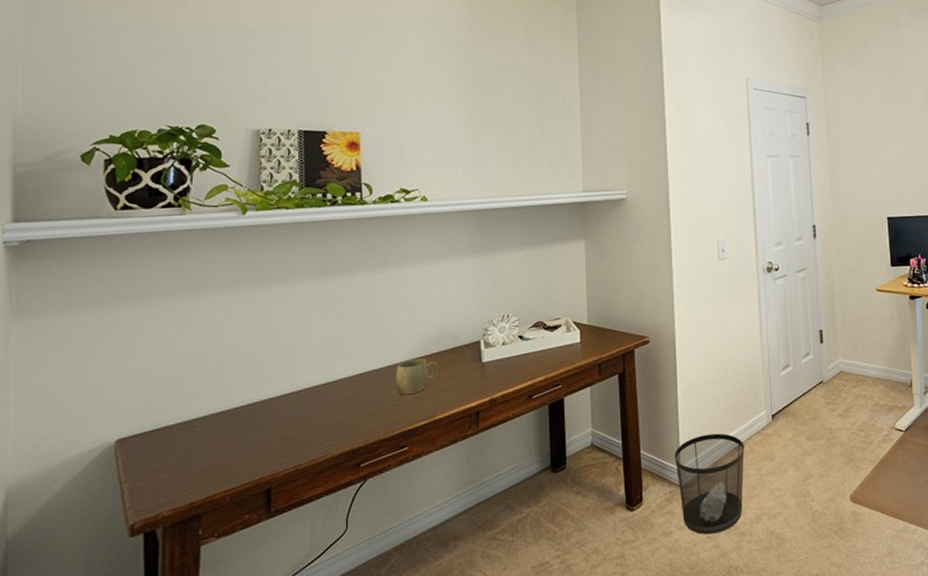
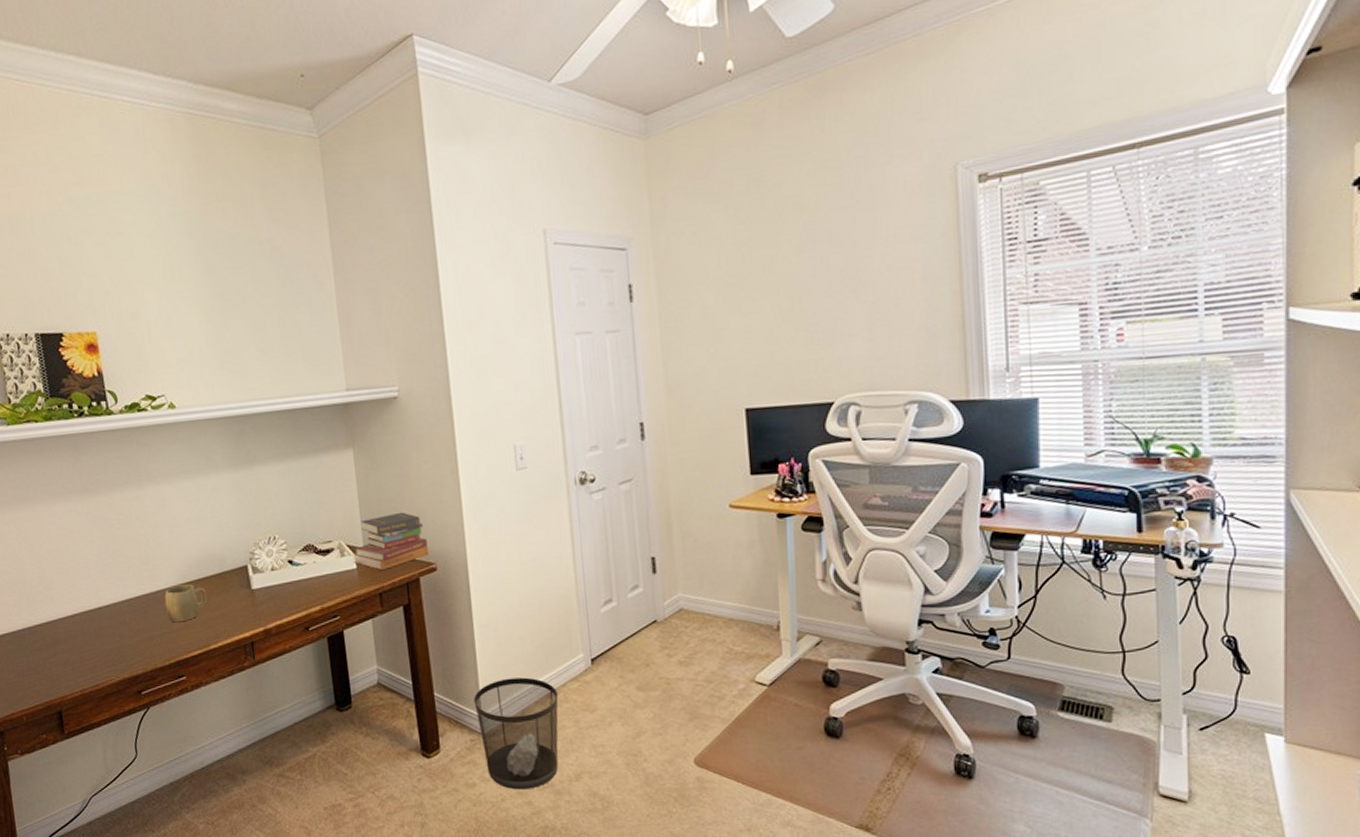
books: none [578,293,644,344] -> present [353,512,430,571]

